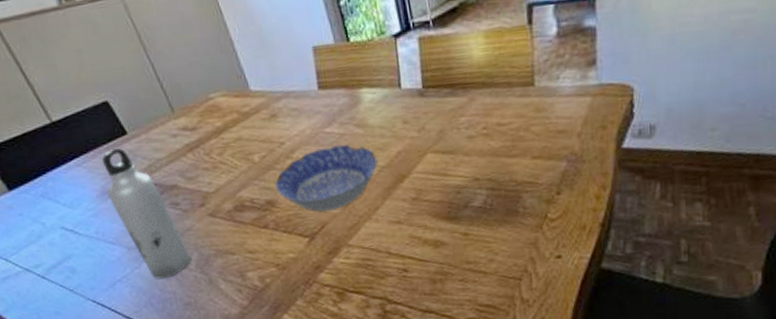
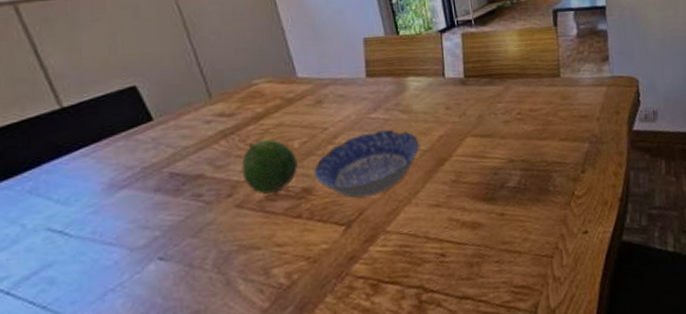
water bottle: present [102,148,191,279] -> none [117,136,207,285]
fruit: none [209,153,260,205] -> present [241,139,298,194]

